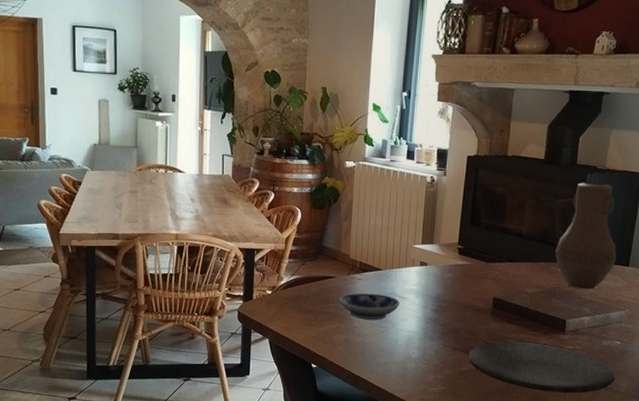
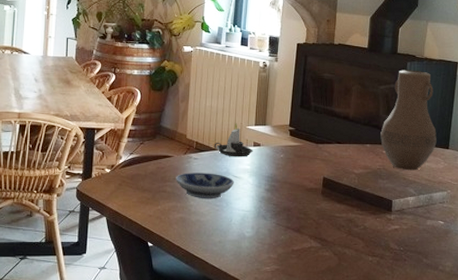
candle: none [378,241,420,277] -> present [214,122,253,157]
plate: present [468,341,616,394] -> none [300,221,441,273]

